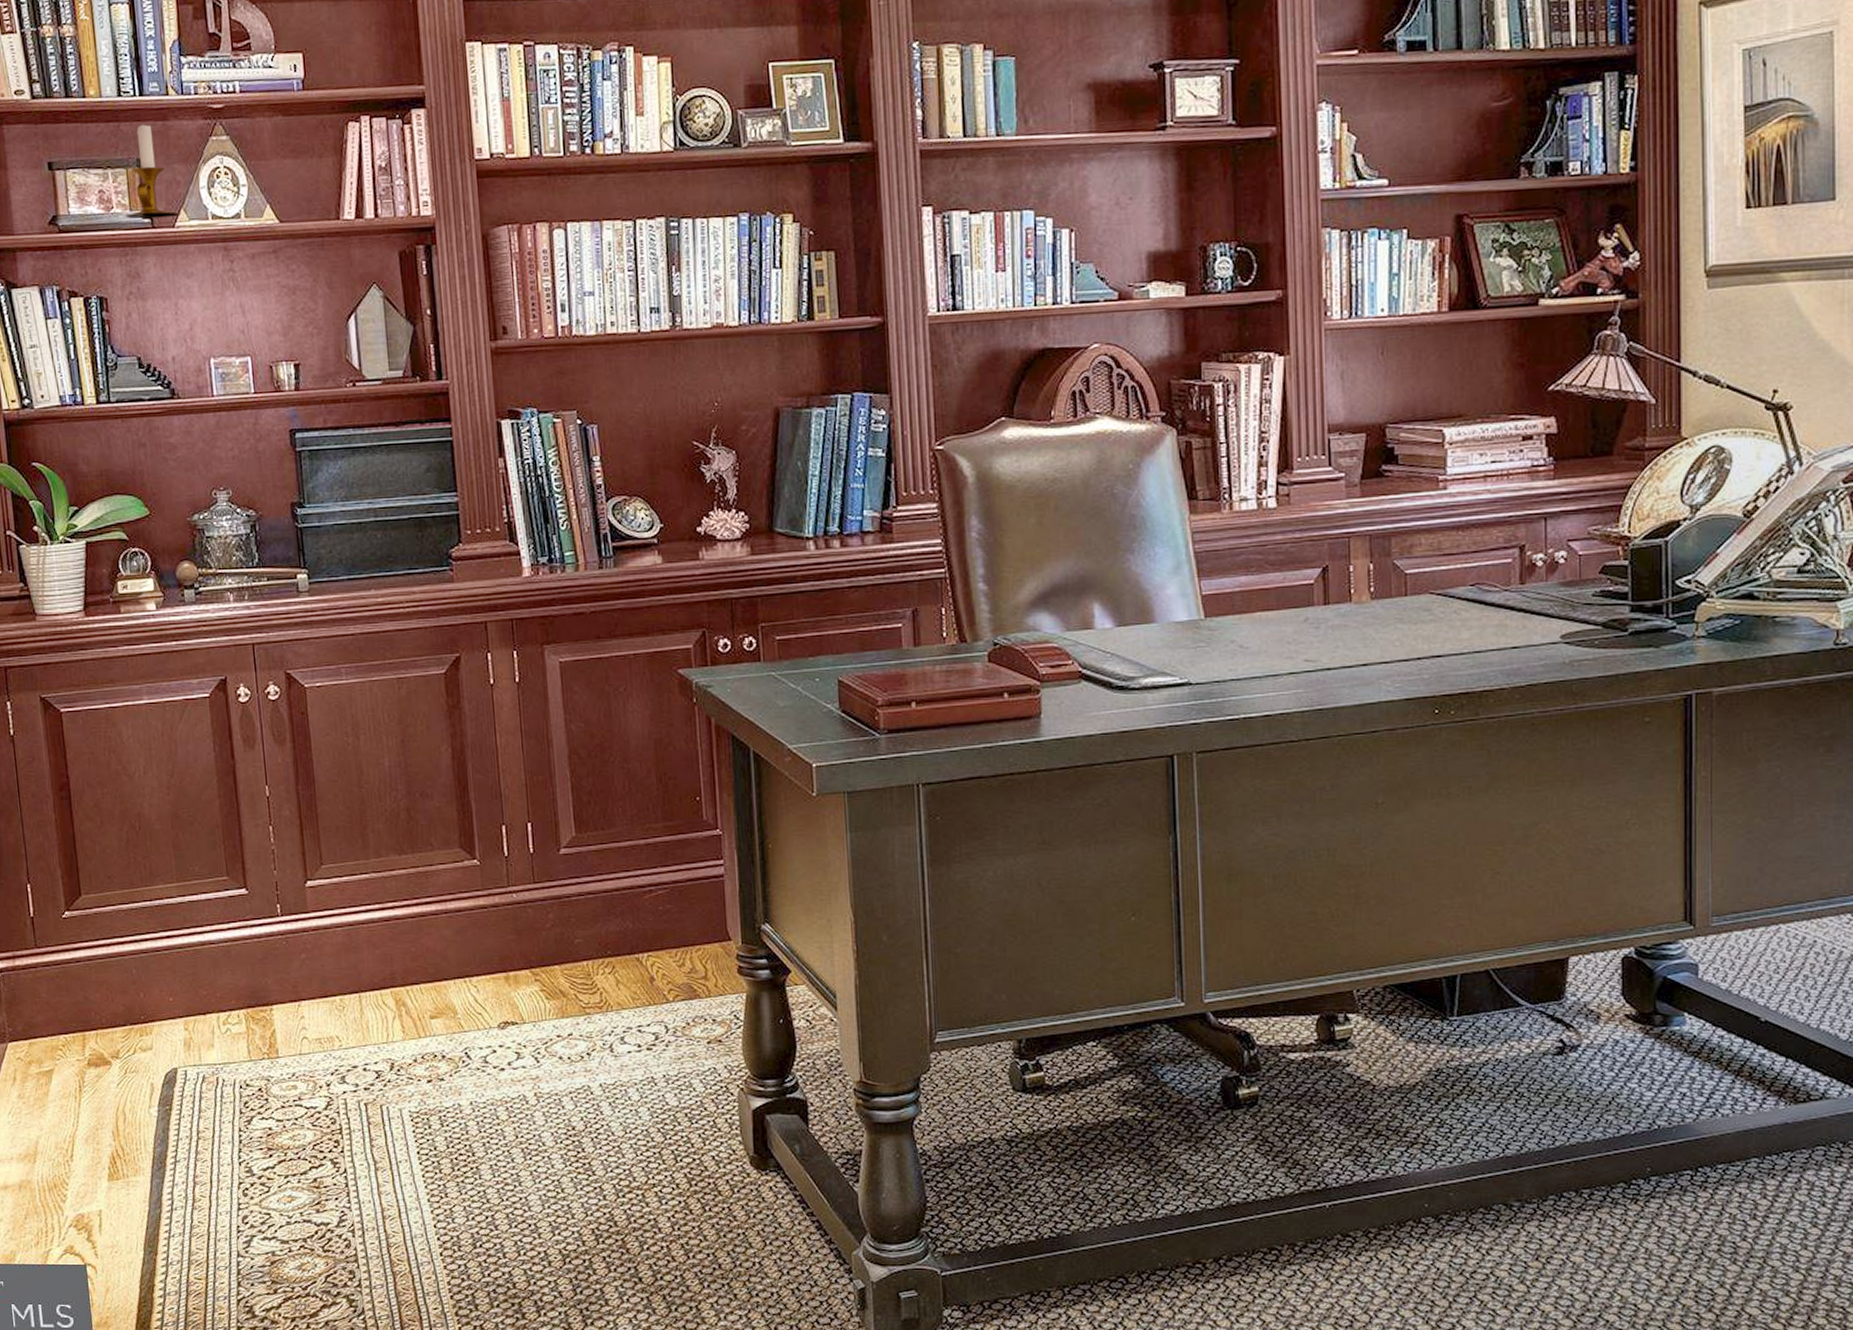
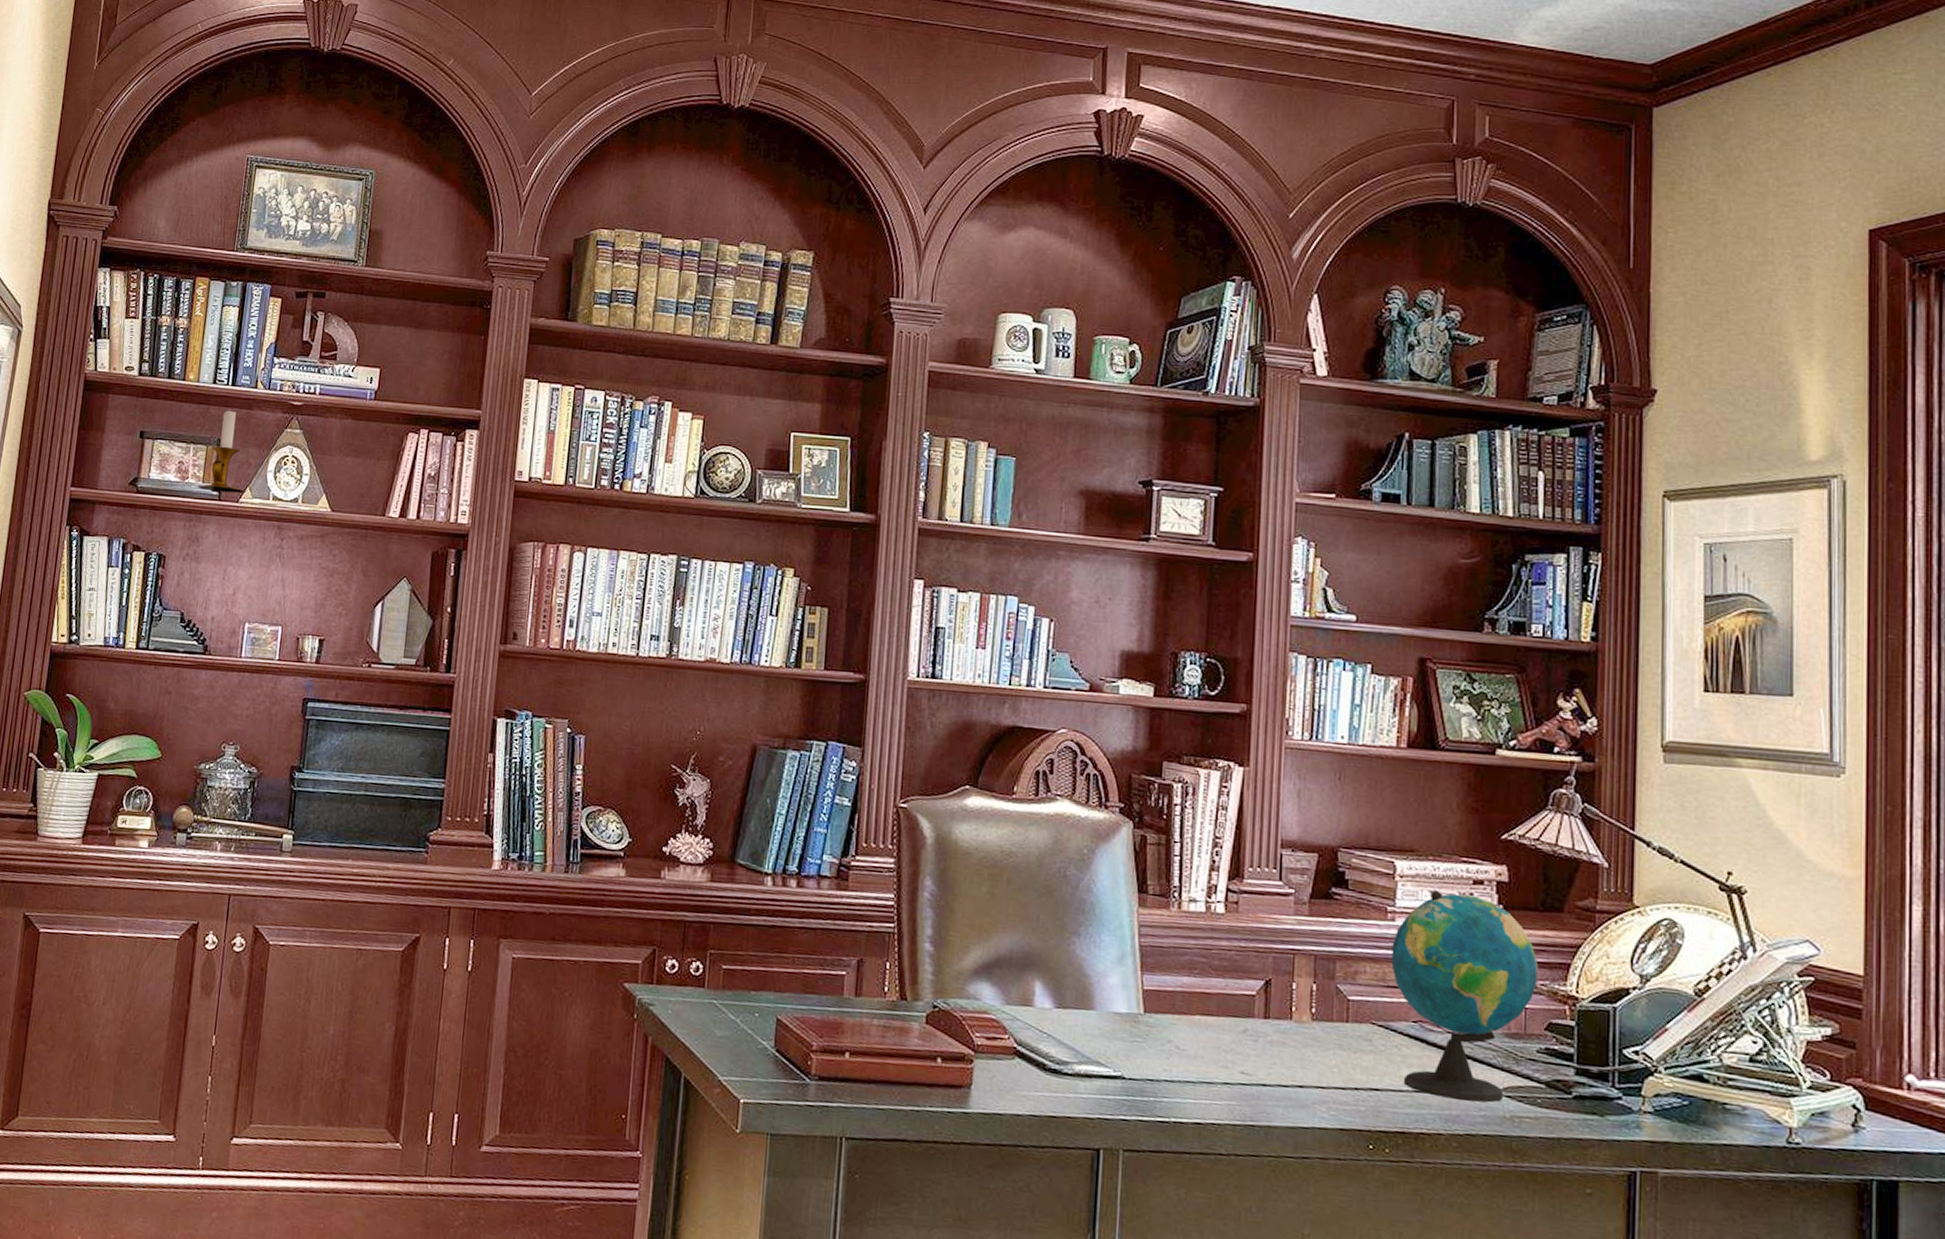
globe: none [1445,452,1590,654] -> present [1391,890,1538,1103]

